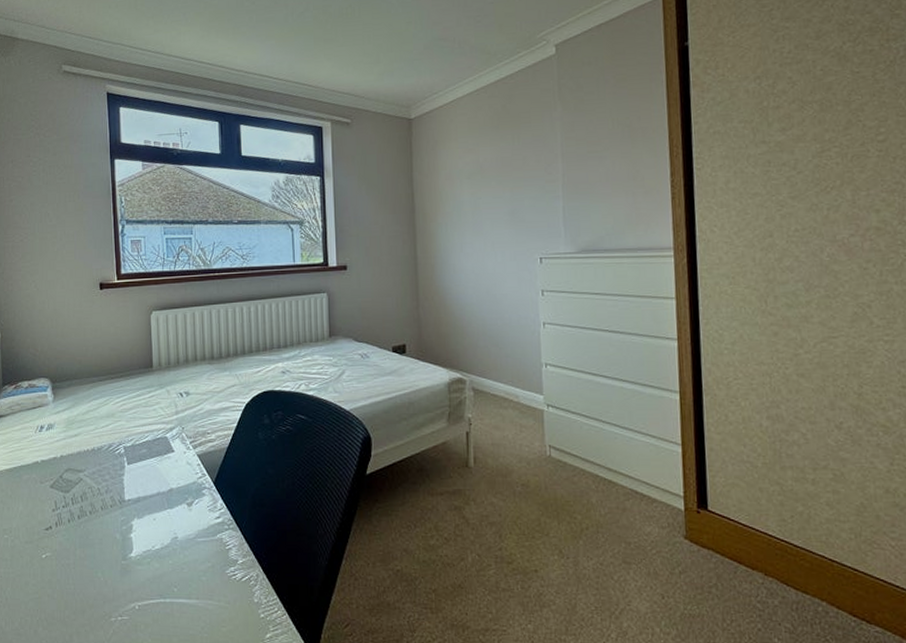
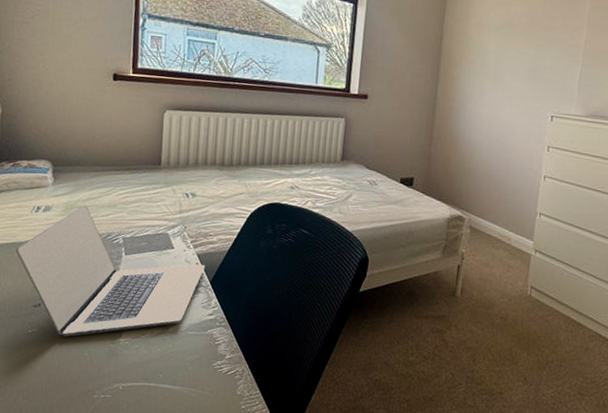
laptop: none [24,418,207,559] -> present [15,205,205,338]

